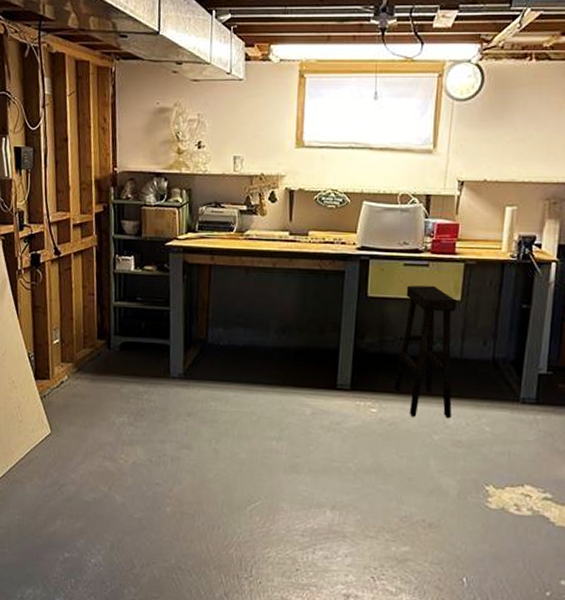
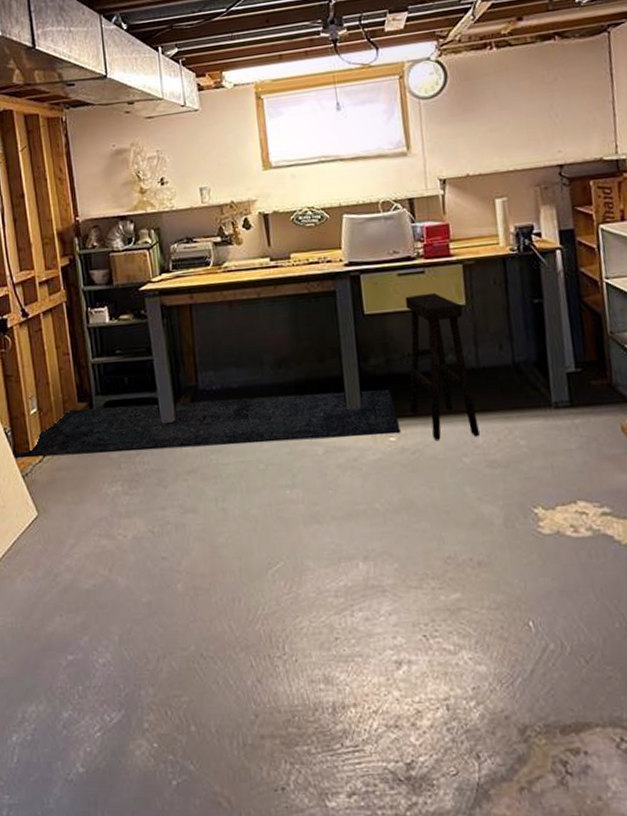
rug: none [35,344,382,407] -> present [14,389,401,459]

